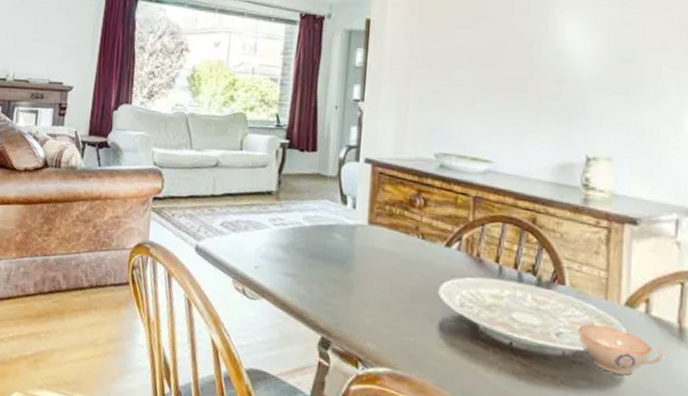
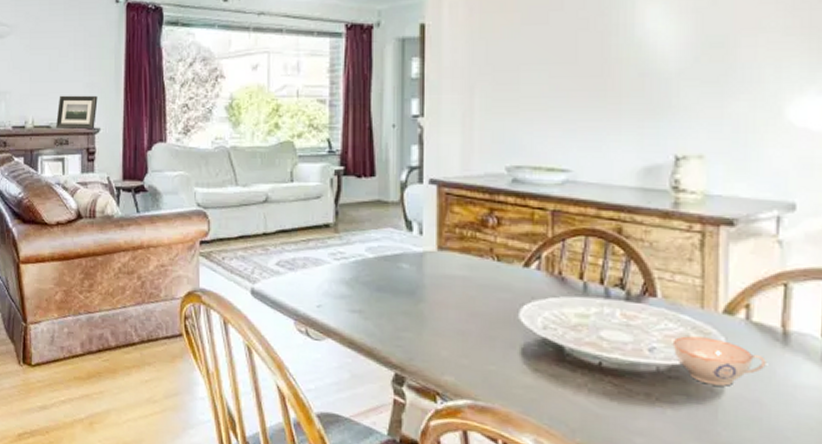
picture frame: none [34,54,74,86] -> present [56,95,98,129]

